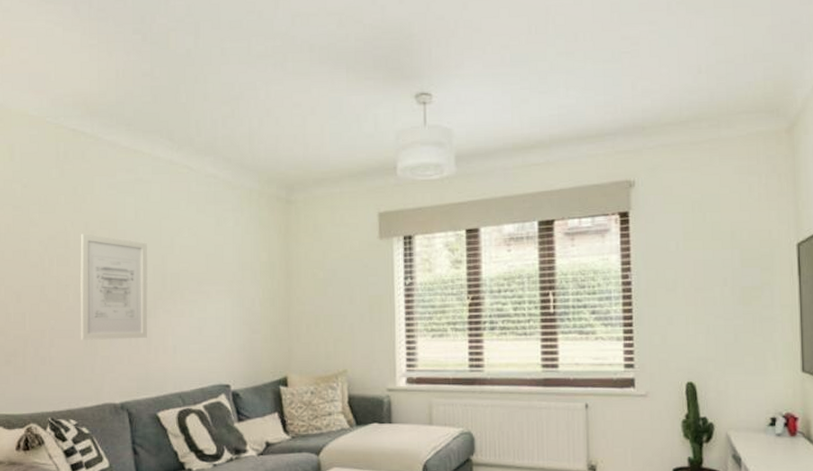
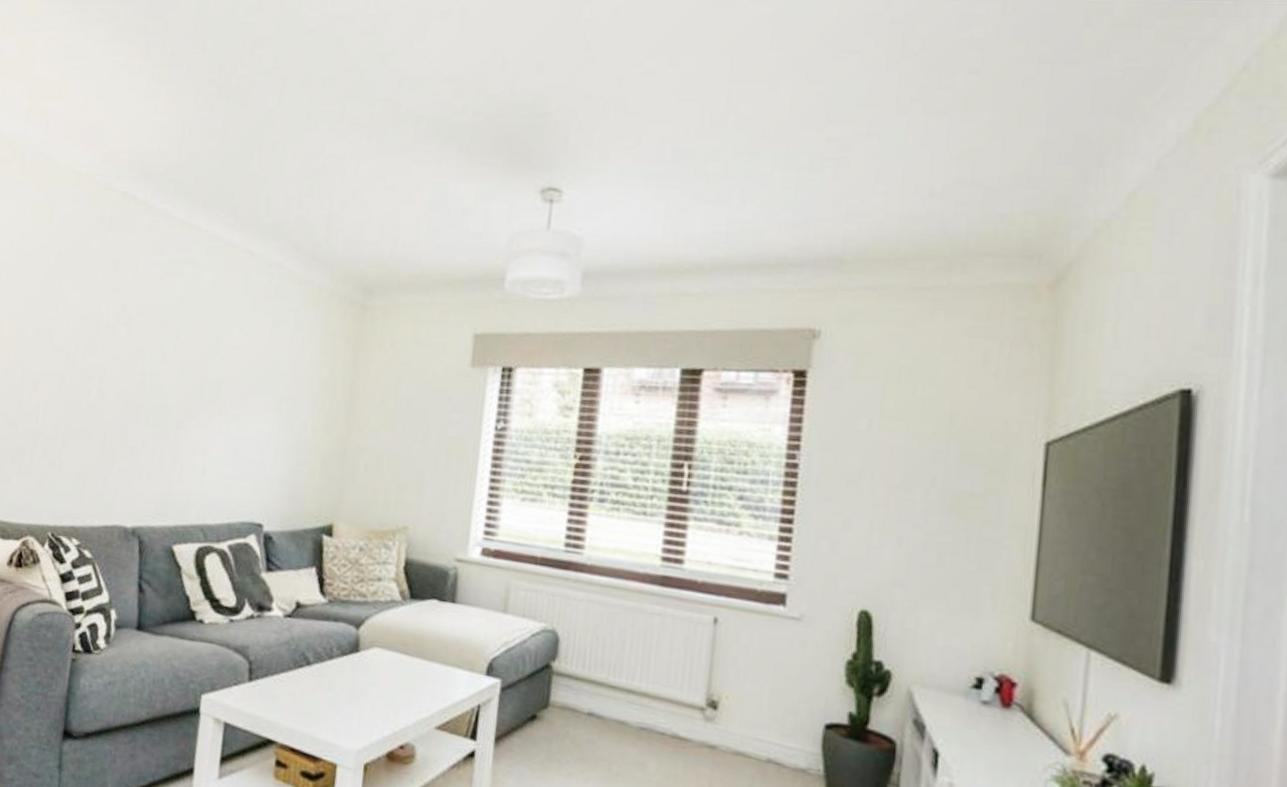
wall art: present [80,234,148,340] -> none [97,318,189,454]

